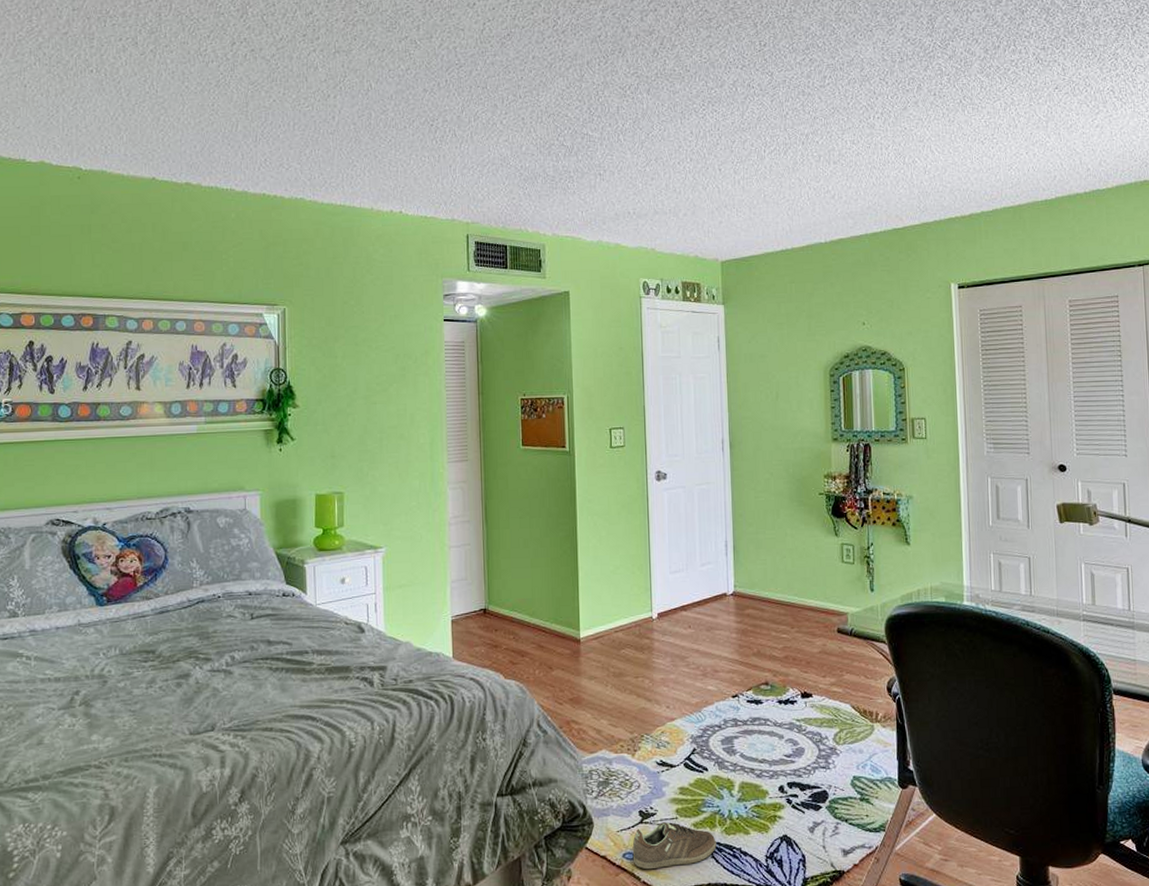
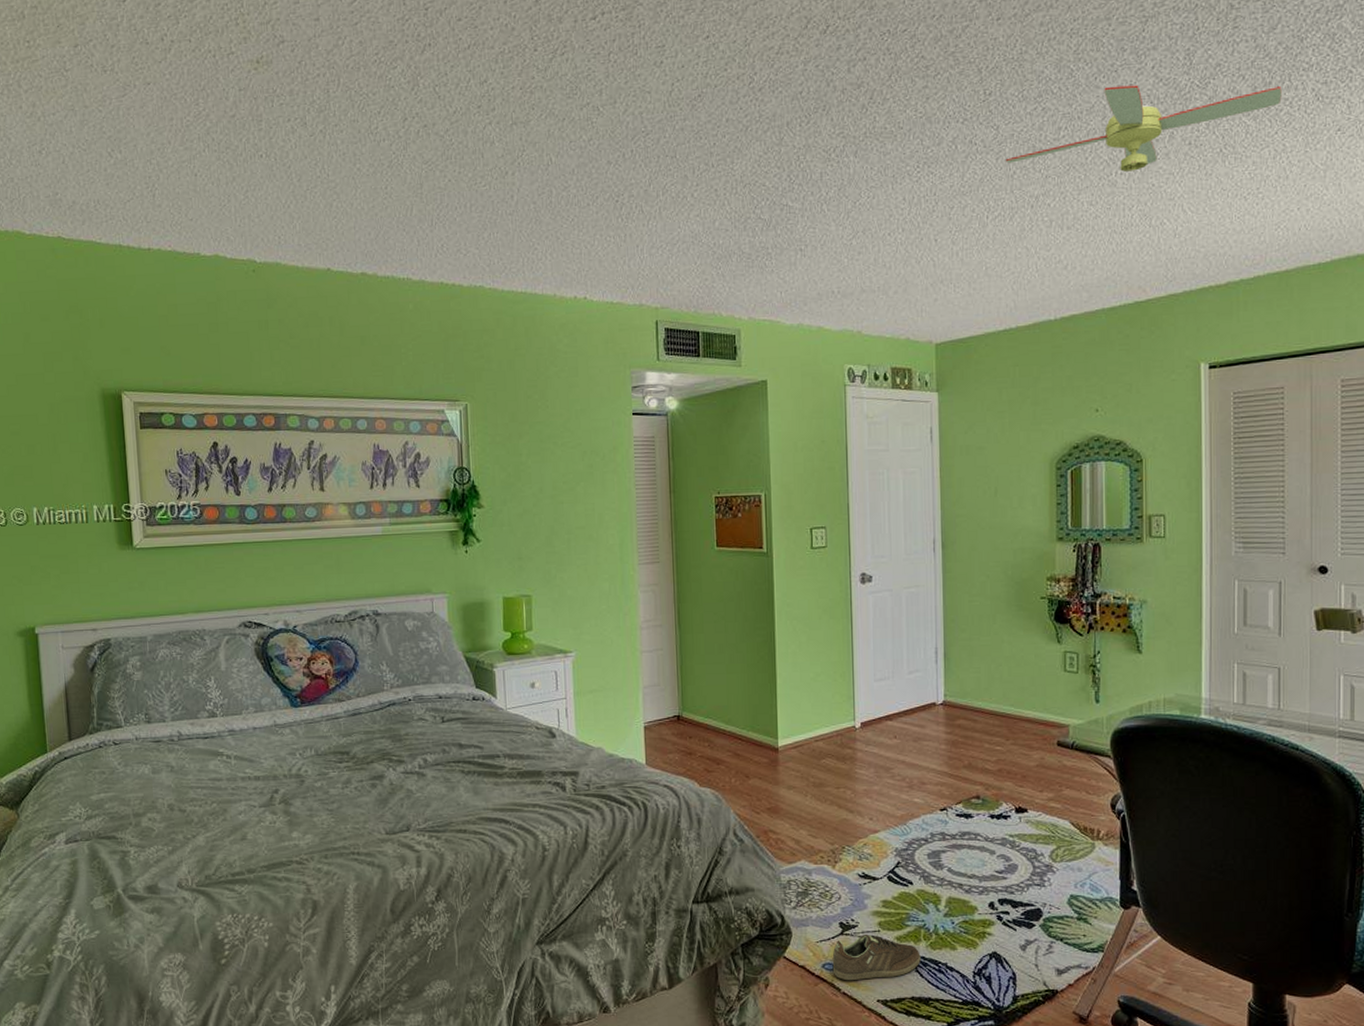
ceiling fan: none [779,43,1009,116] -> present [1005,85,1282,172]

